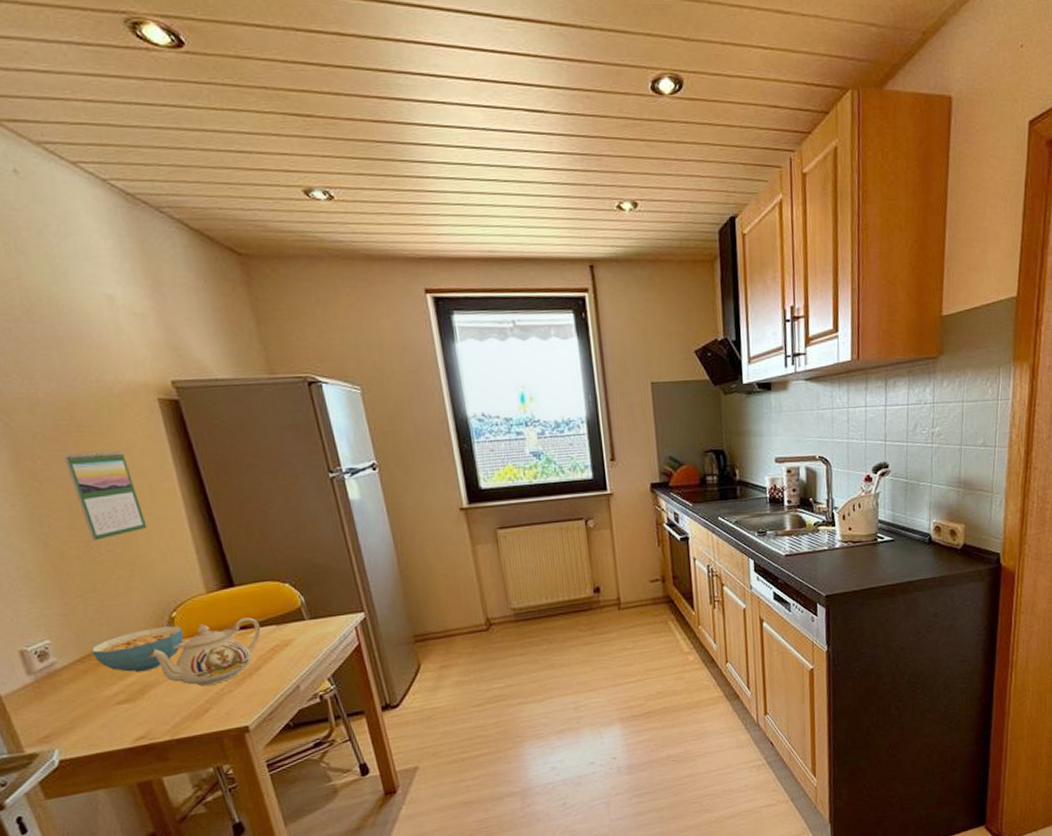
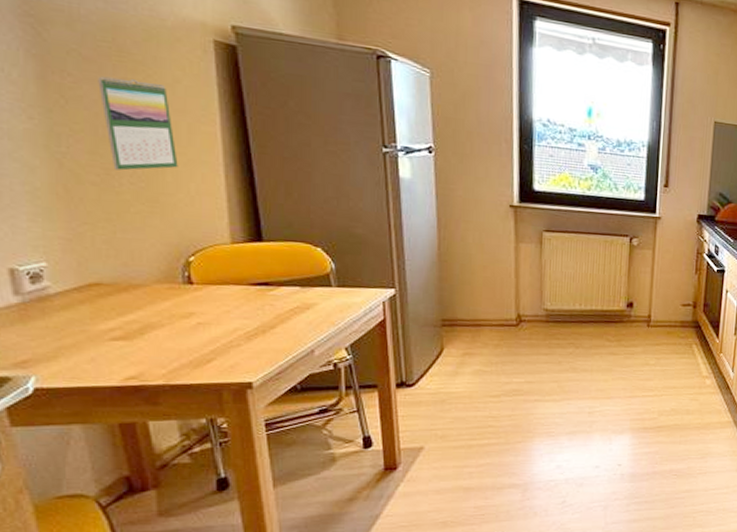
cereal bowl: present [91,626,184,673] -> none [92,268,197,312]
teapot: present [148,617,261,686] -> none [156,272,284,336]

